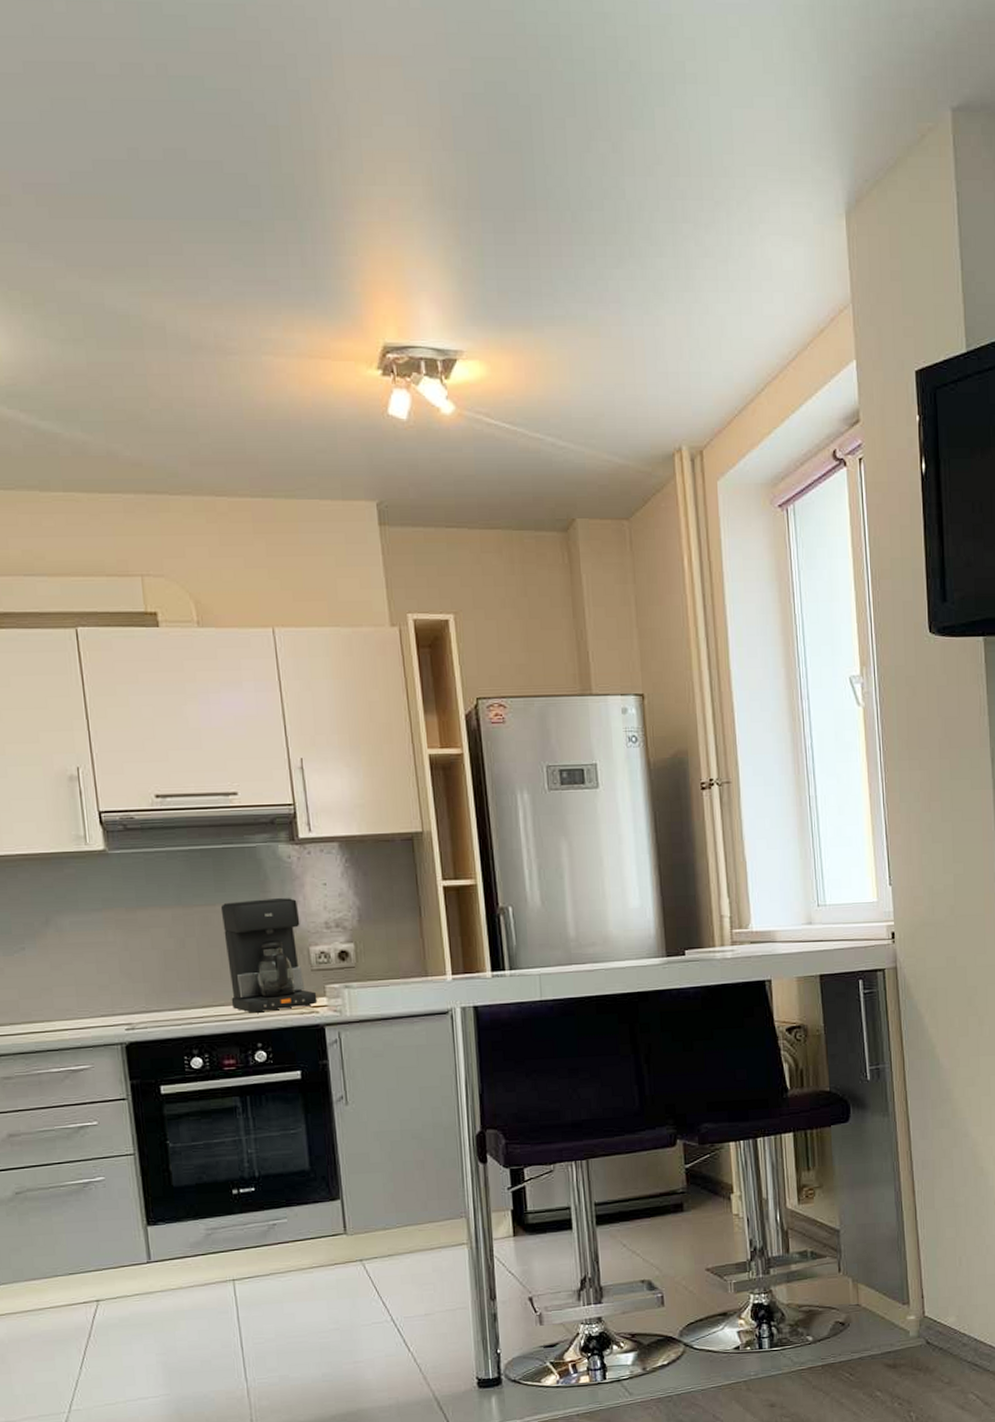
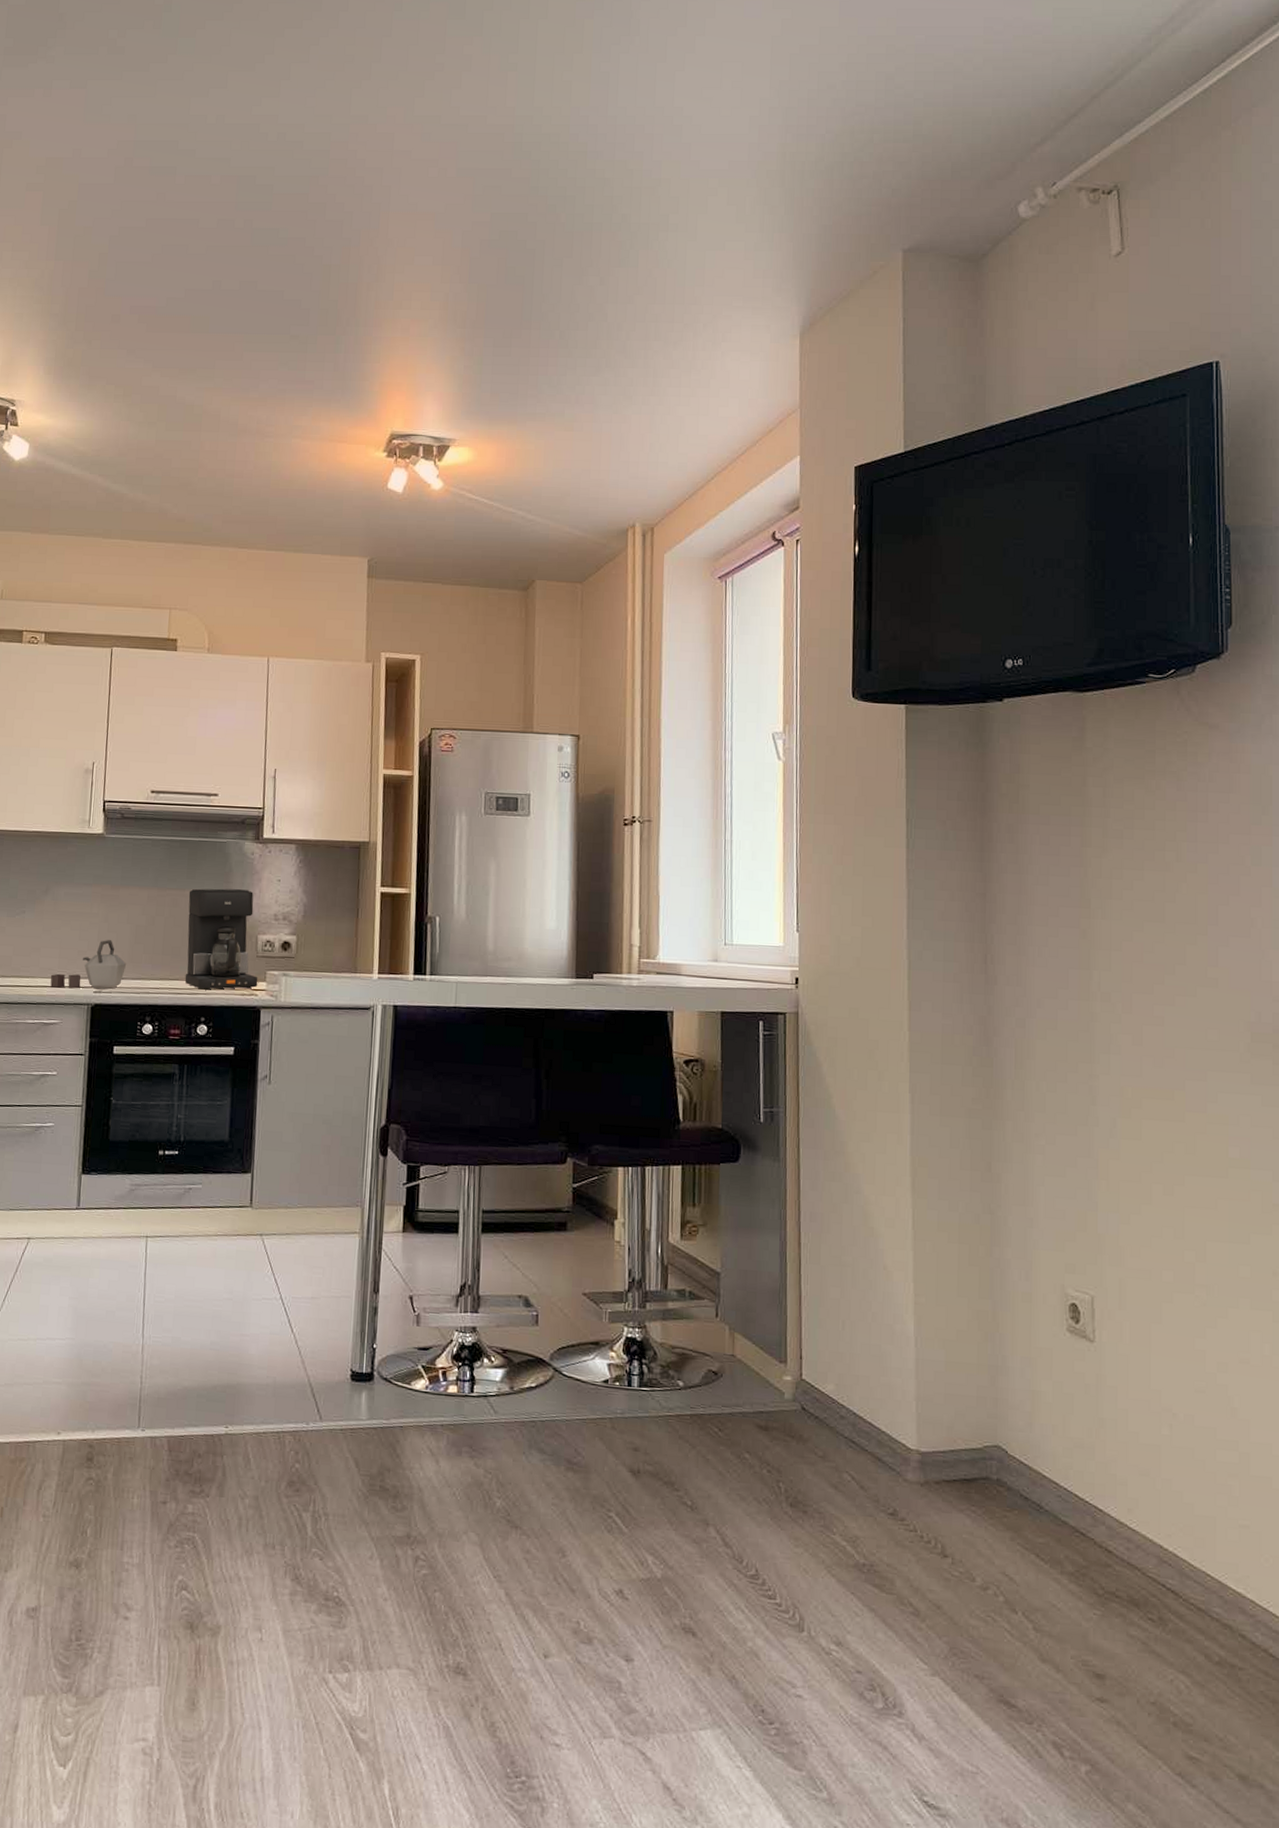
kettle: none [69,970,160,1031] -> present [50,940,127,990]

